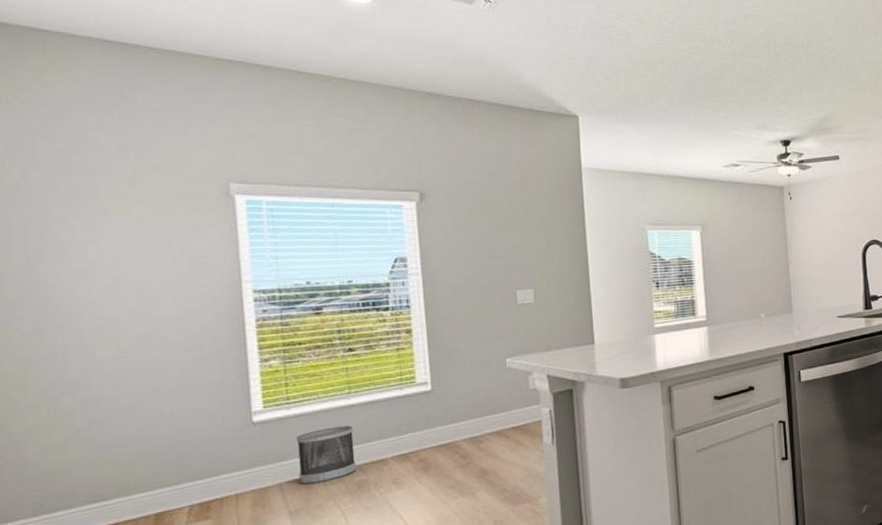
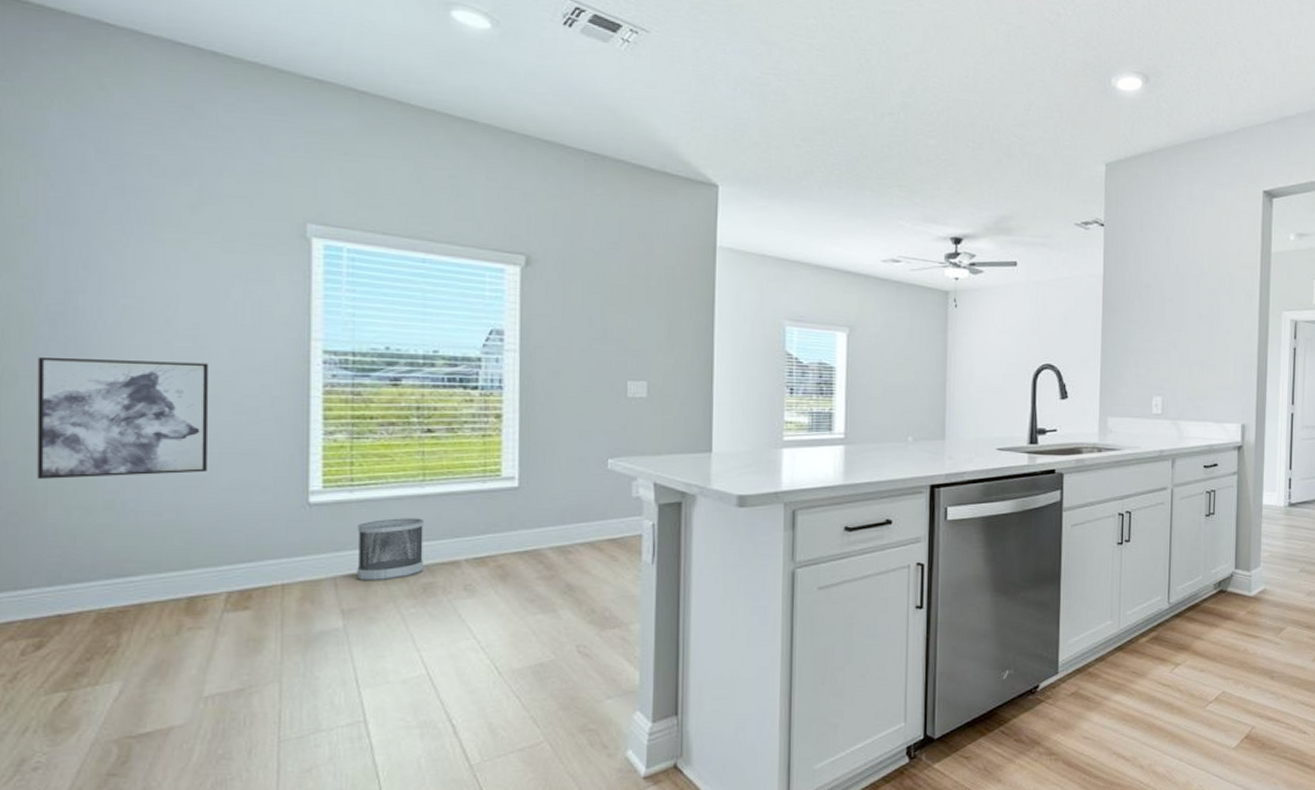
wall art: none [8,311,164,425] -> present [37,356,209,479]

